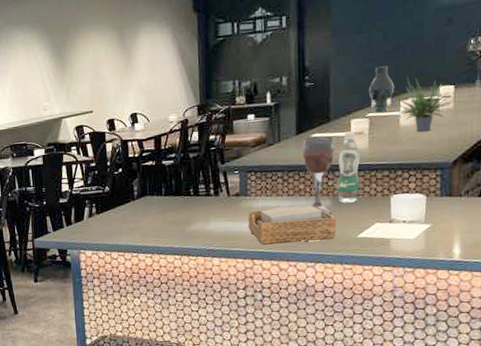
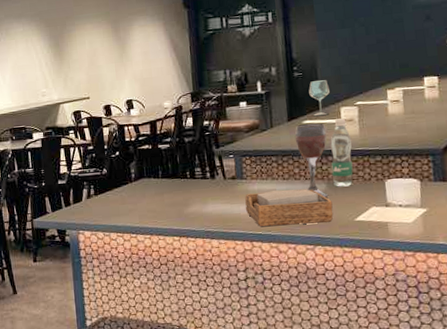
wine glass: none [319,90,342,130] -> present [309,80,331,117]
vase: present [368,66,395,113] -> none [355,58,381,101]
potted plant: present [393,77,456,133] -> none [379,68,441,120]

